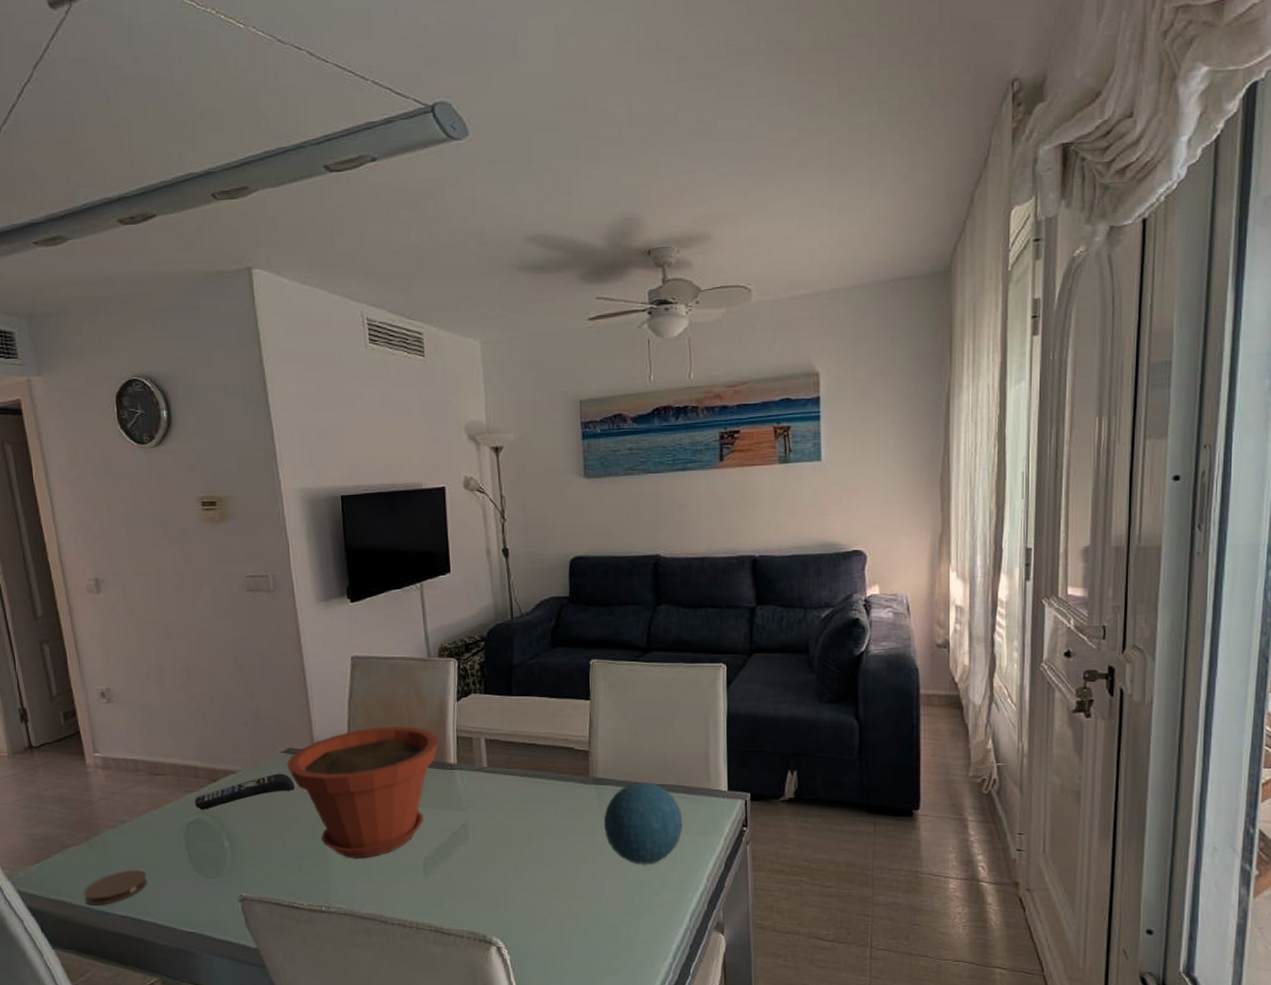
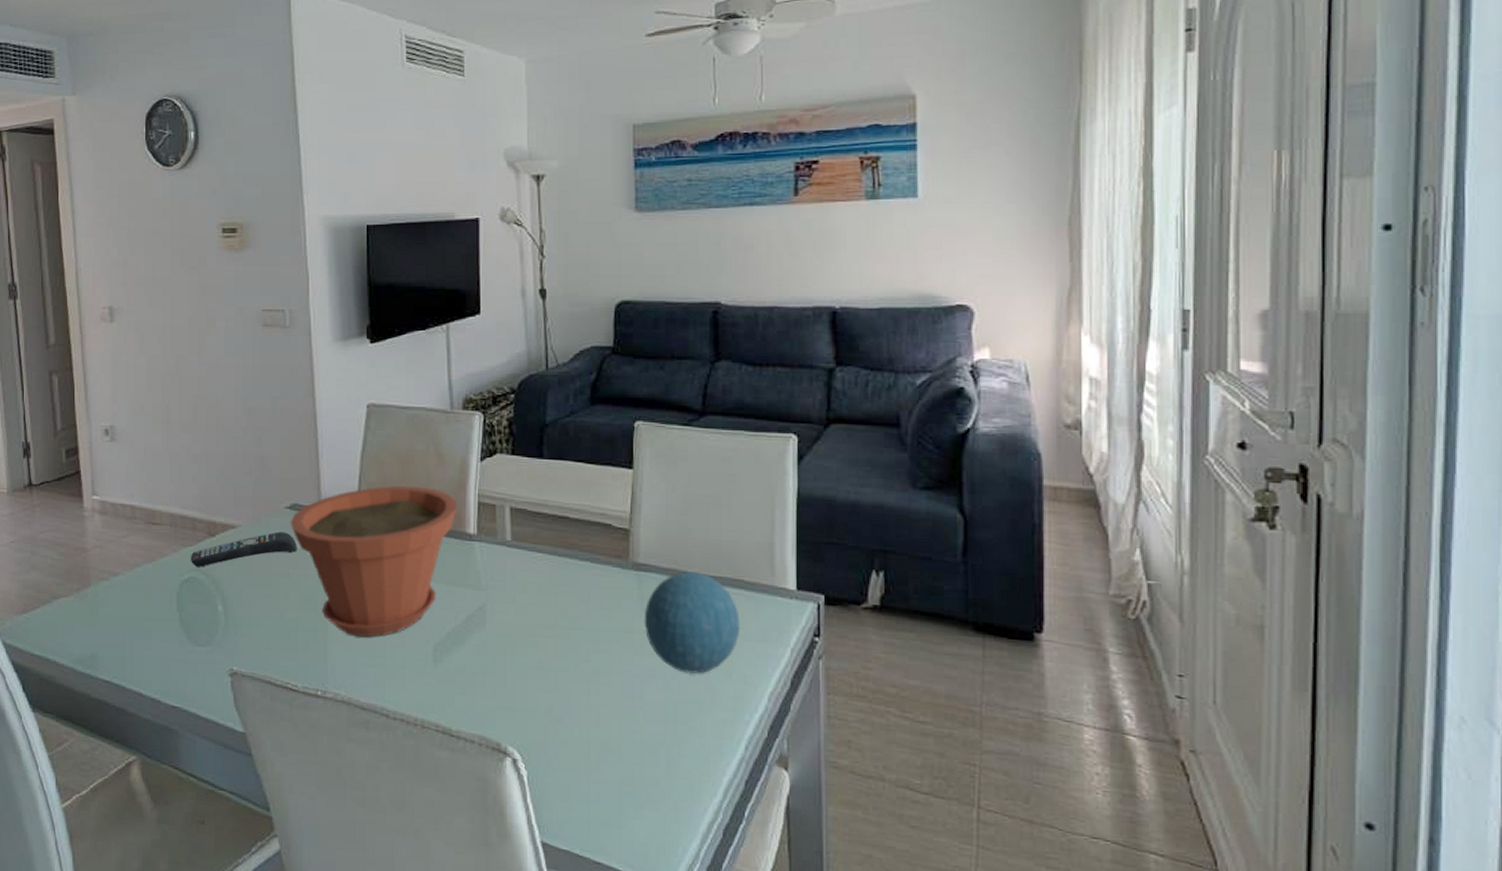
coaster: present [84,870,148,905] -> none [69,629,135,667]

